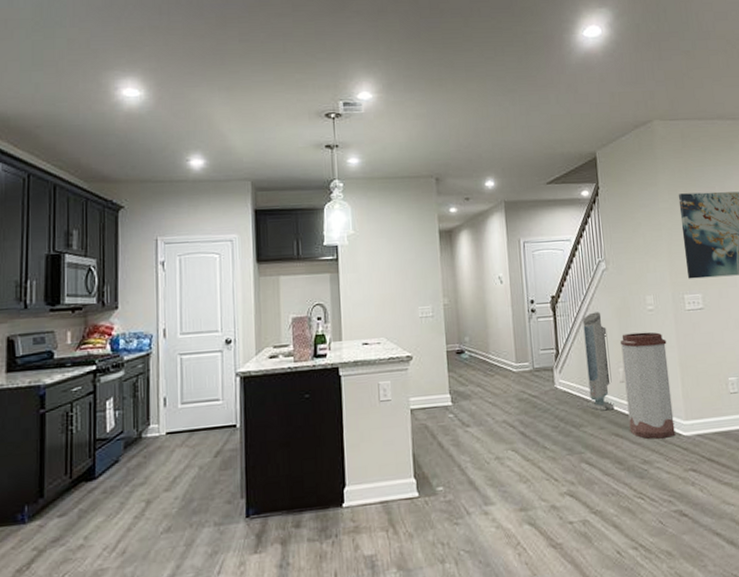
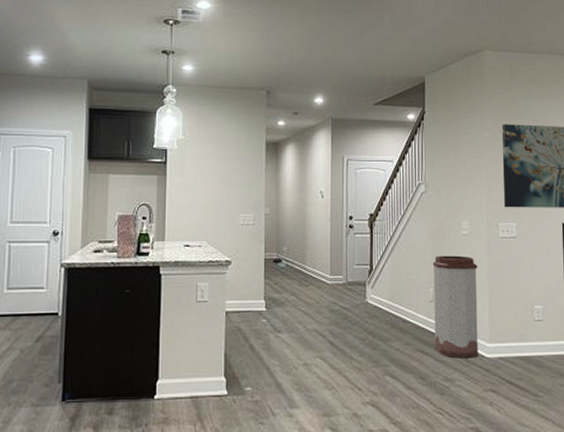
air purifier: present [582,312,615,411] -> none [395,232,422,328]

